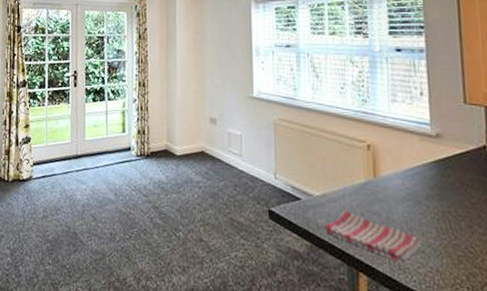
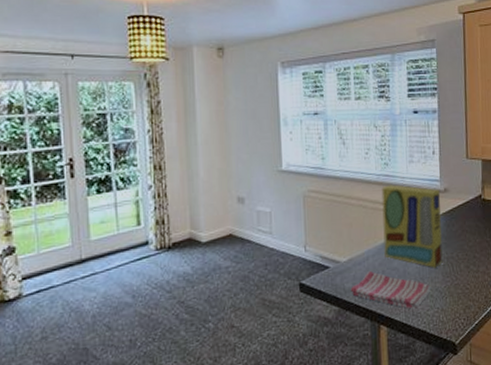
cereal box: none [359,123,437,221] -> present [381,184,443,268]

